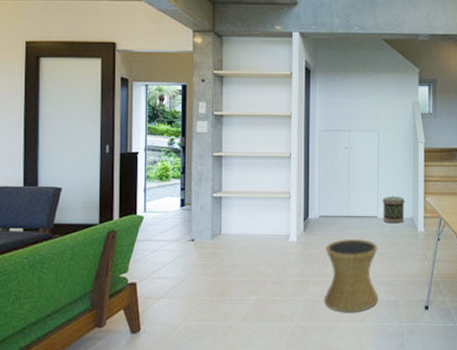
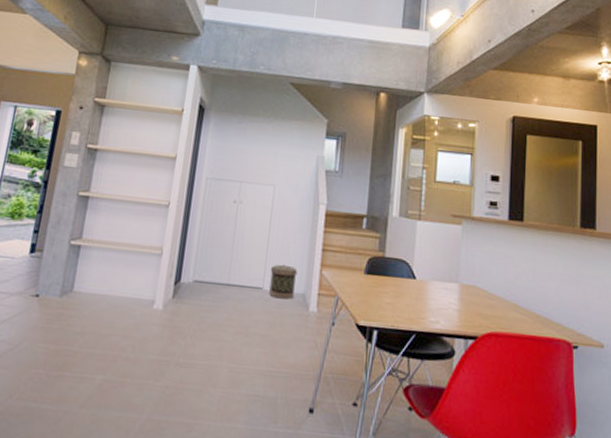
side table: present [324,238,378,313] -> none [186,311,260,409]

